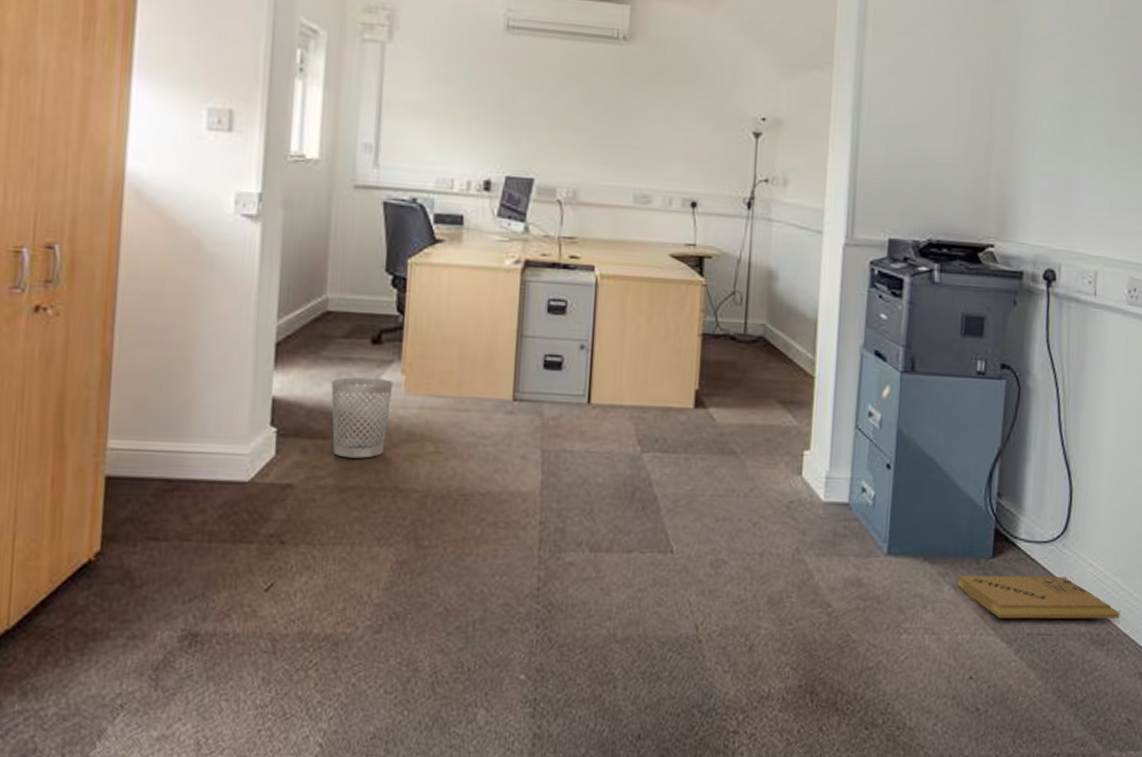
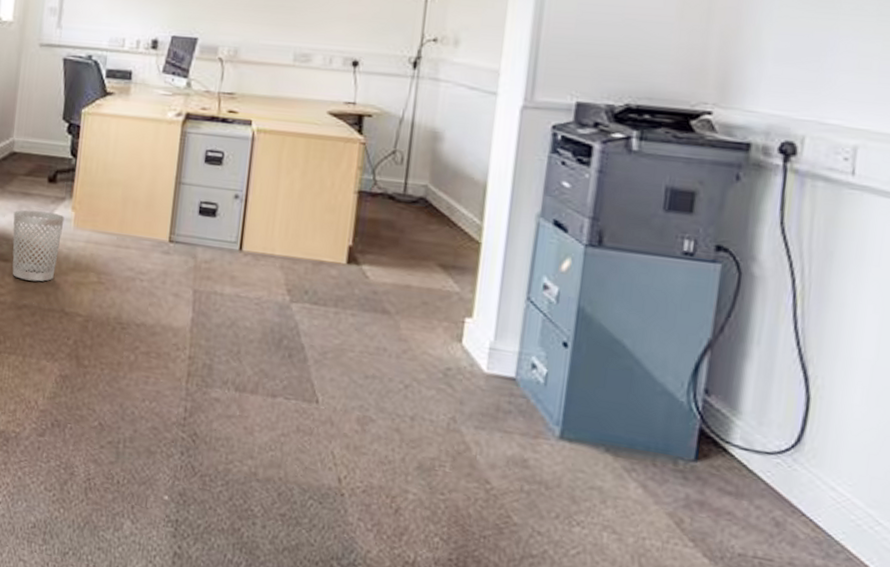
cardboard box: present [957,575,1120,619] -> none [647,474,875,558]

